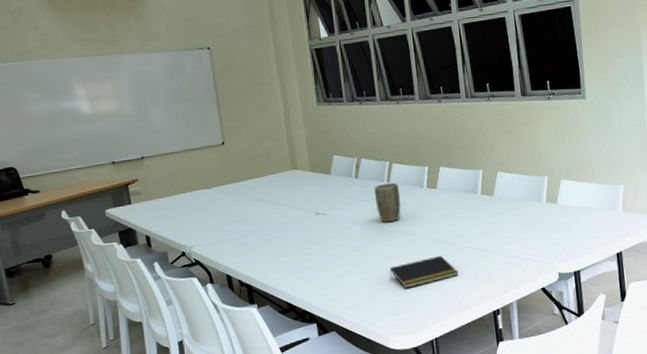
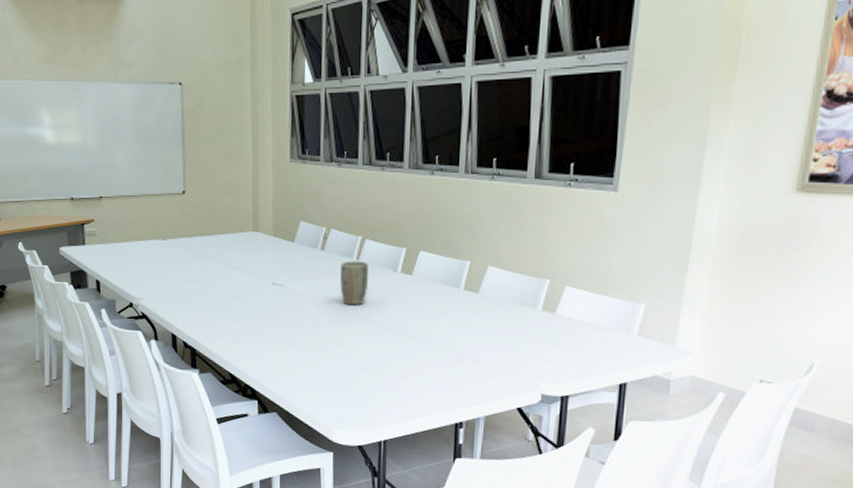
notepad: present [389,255,459,289] -> none [343,351,422,381]

